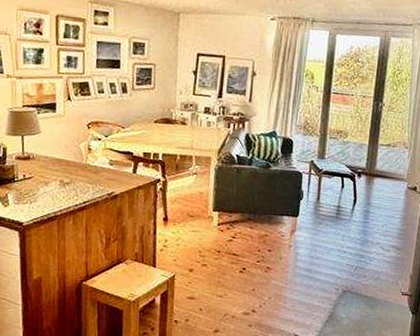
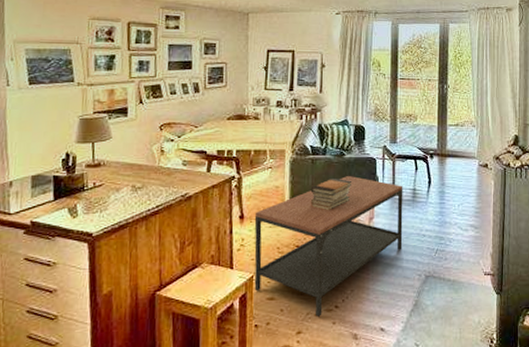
coffee table: none [175,188,328,319] -> present [254,176,403,317]
book stack: none [234,188,277,221] -> present [310,177,353,211]

